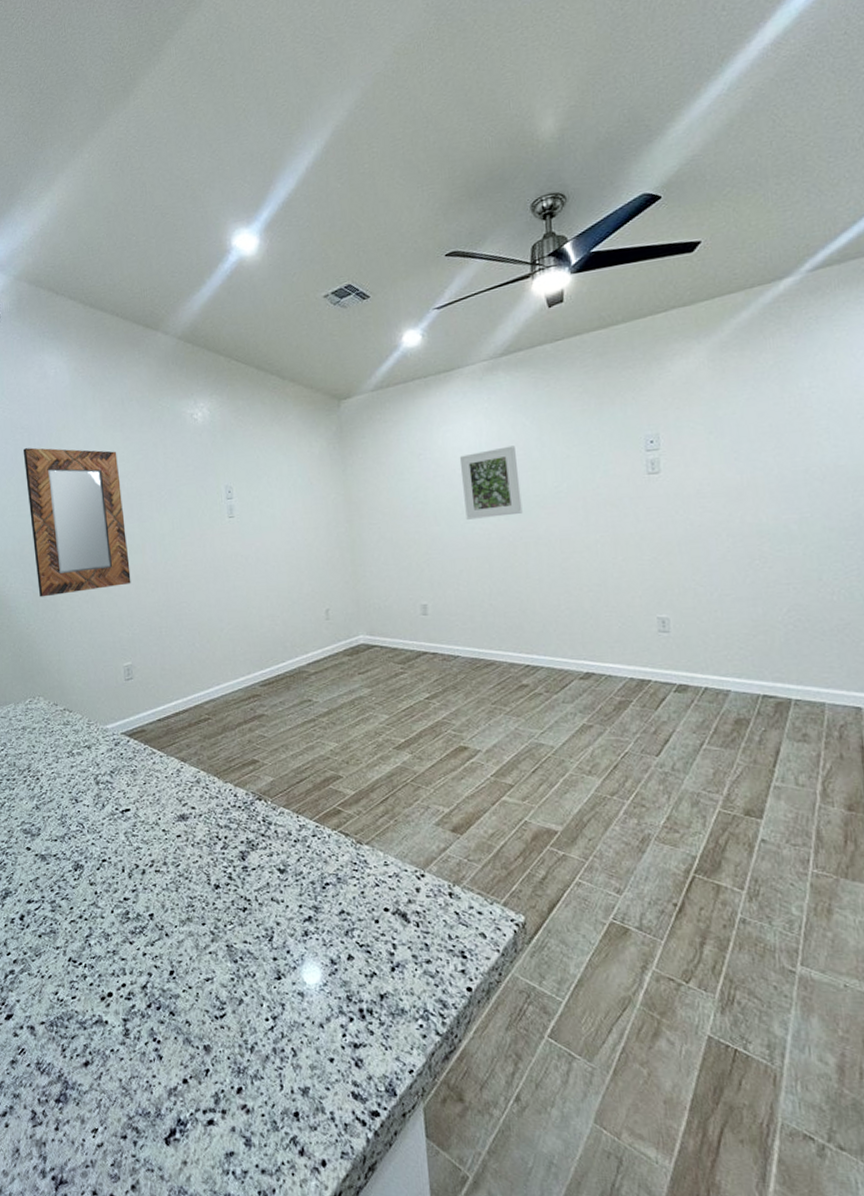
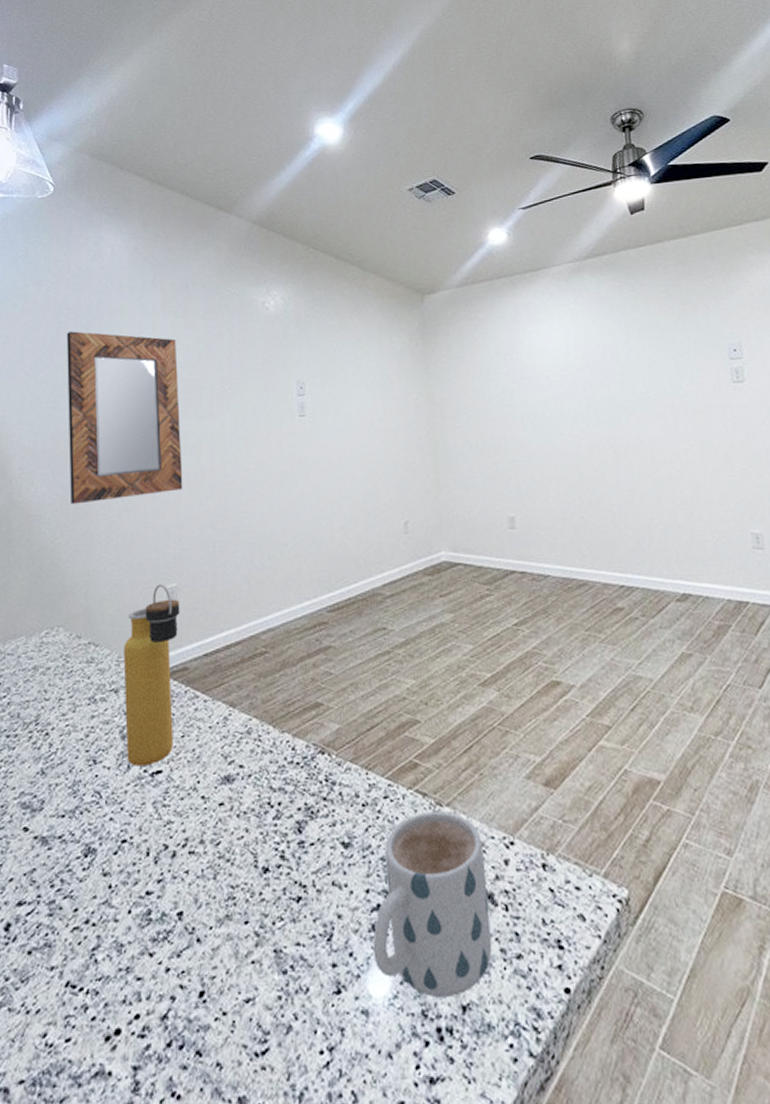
water bottle: none [92,662,138,805] -> present [123,584,180,766]
mug: none [306,848,405,988] -> present [373,810,492,999]
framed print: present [459,445,523,520] -> none [546,349,612,425]

